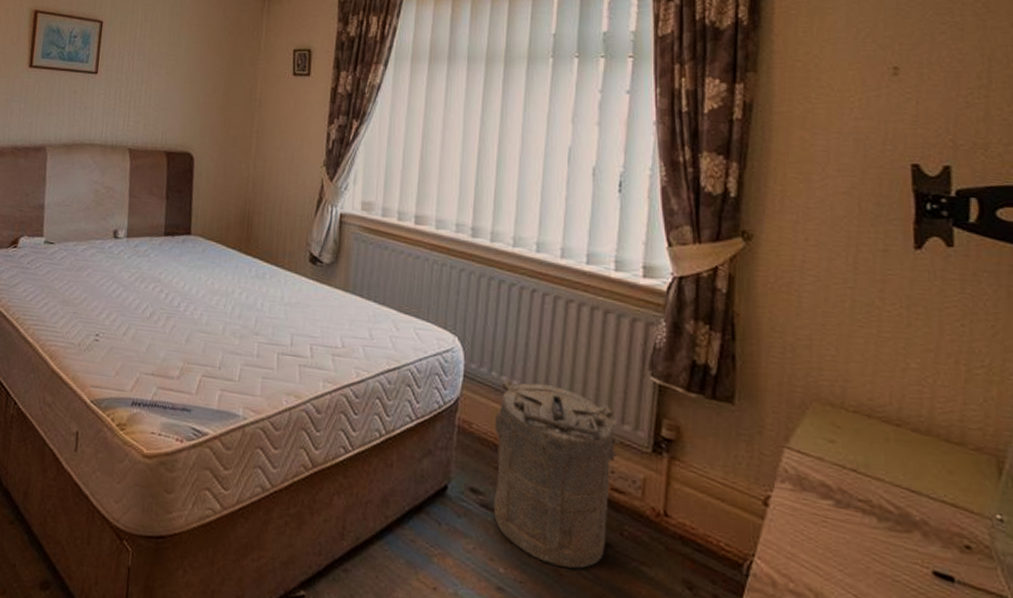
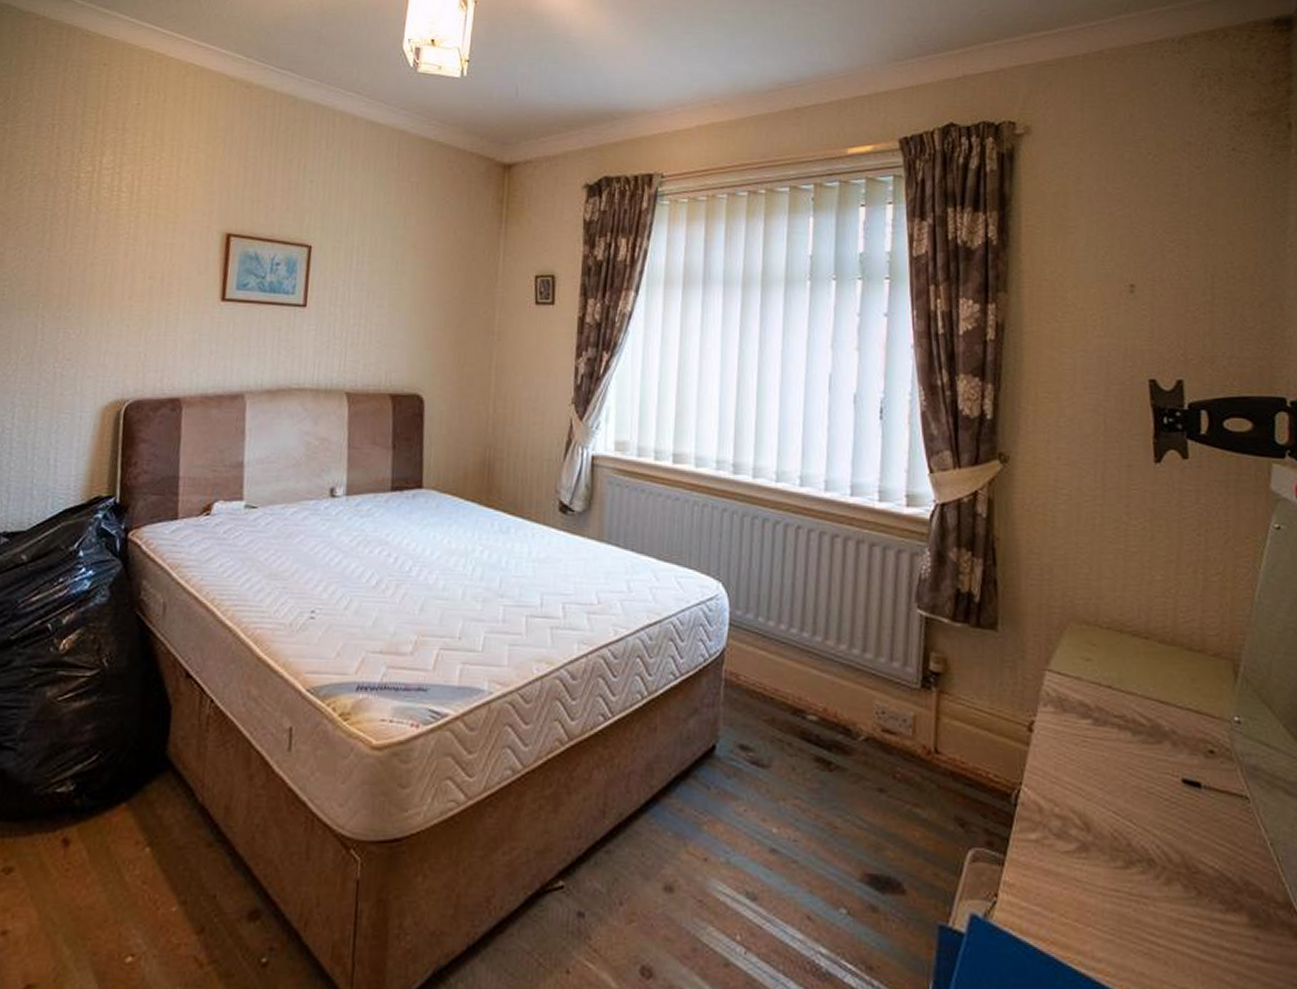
laundry hamper: present [494,379,620,569] -> none [763,624,890,819]

